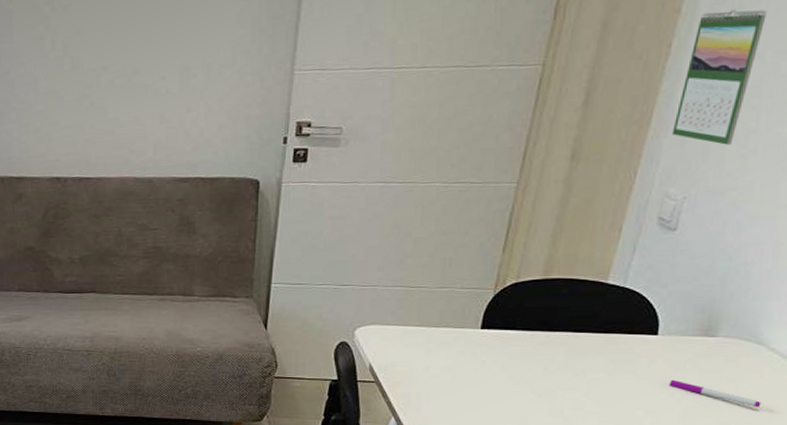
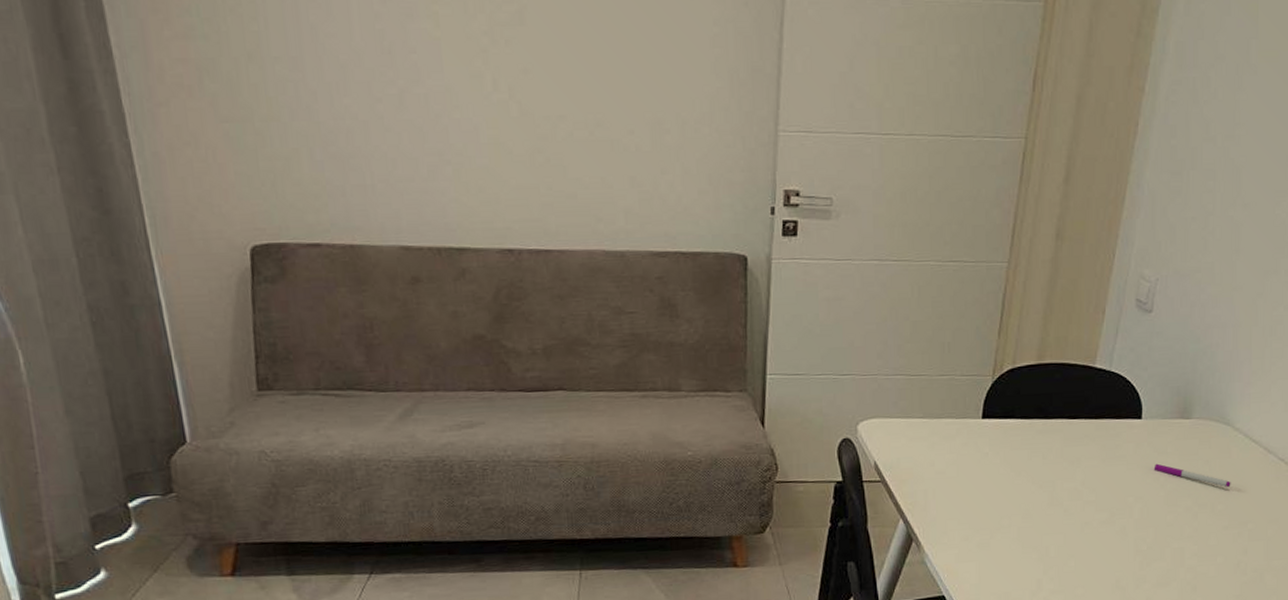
calendar: present [672,9,767,145] -> none [1143,91,1216,227]

